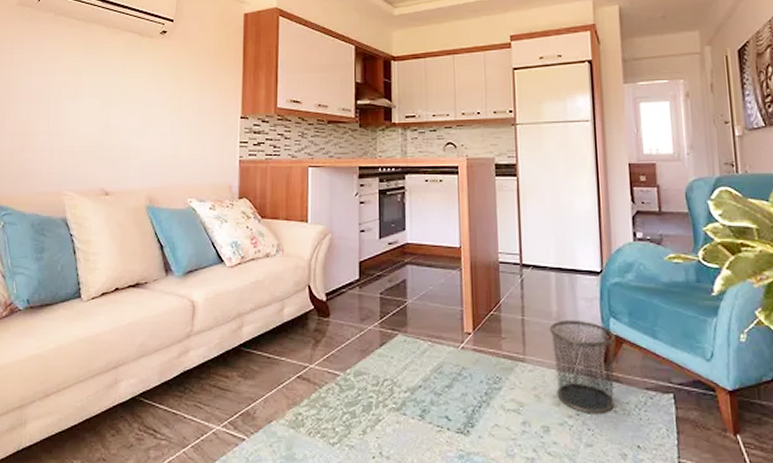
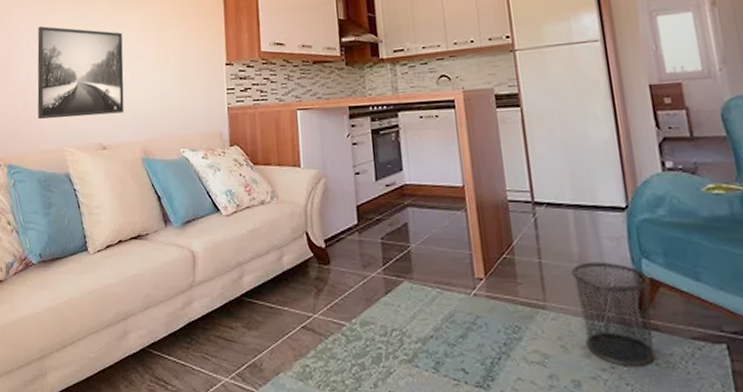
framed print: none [36,64,134,161] -> present [37,26,124,119]

